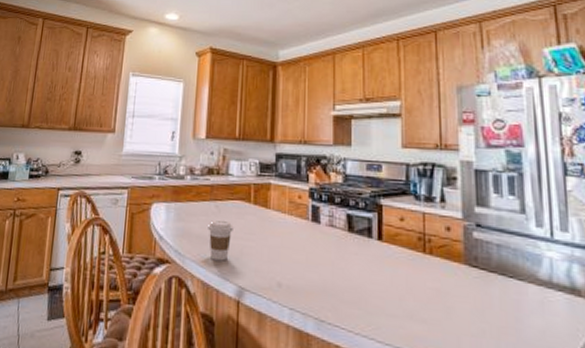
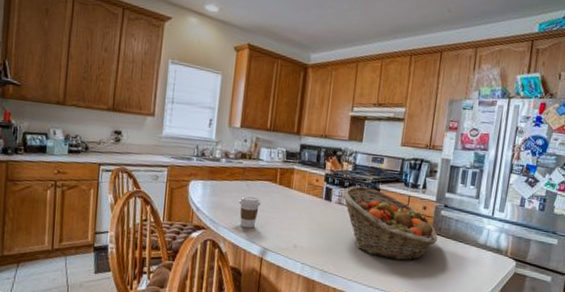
fruit basket: none [334,202,476,306] -> present [342,186,438,261]

